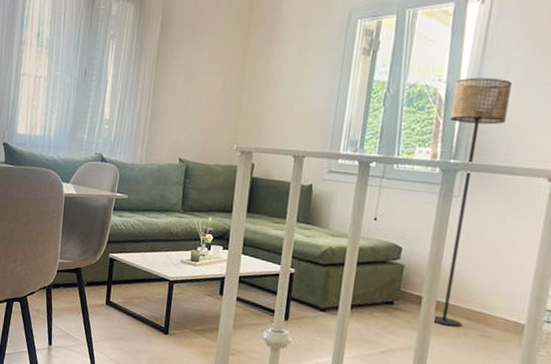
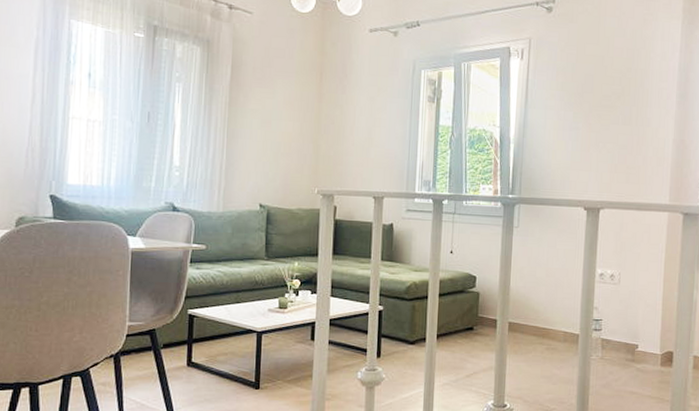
floor lamp: present [433,77,512,327] -> none [505,123,550,344]

